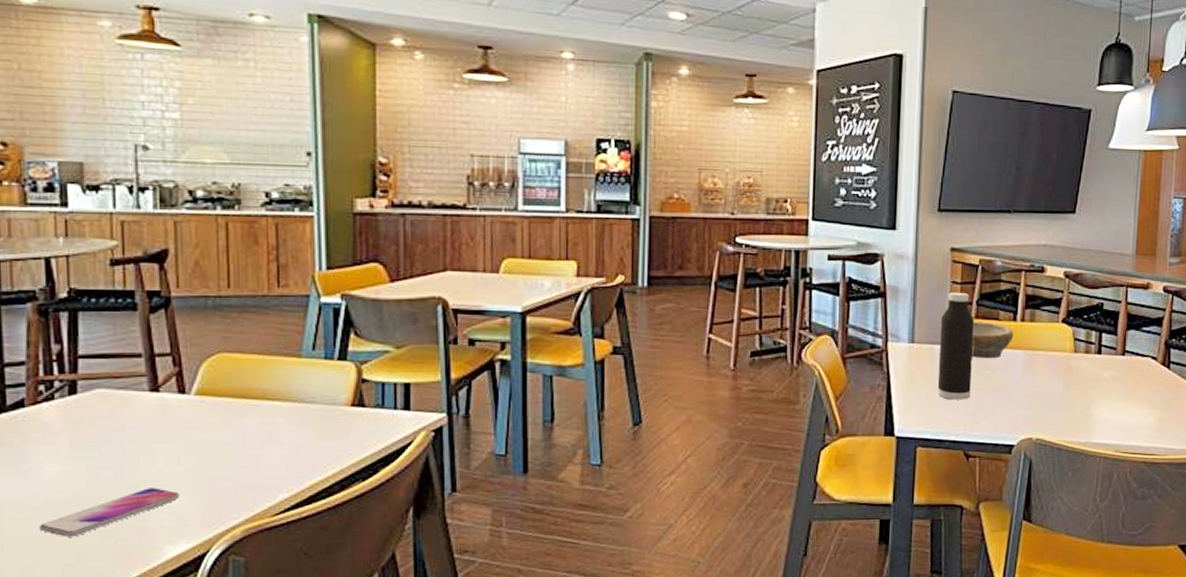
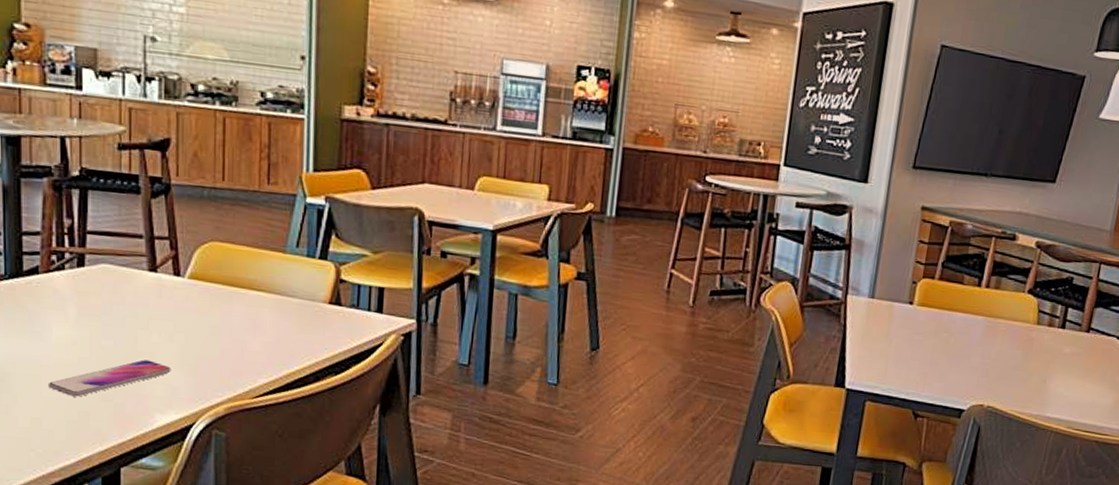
water bottle: present [937,292,974,400] -> none [892,251,938,360]
bowl: present [971,322,1014,359] -> none [930,283,977,322]

